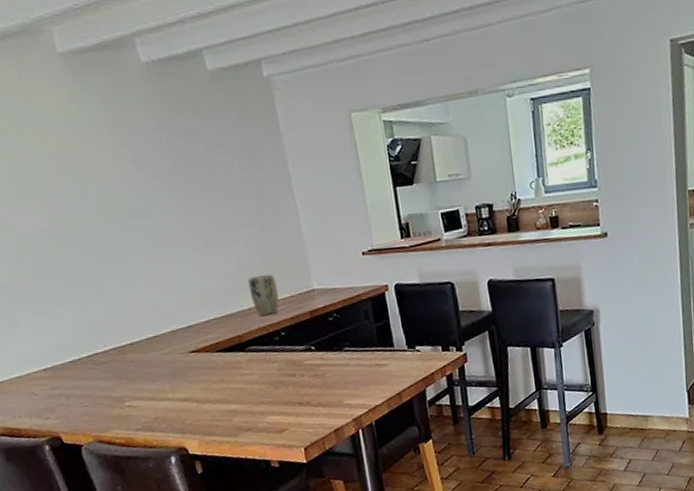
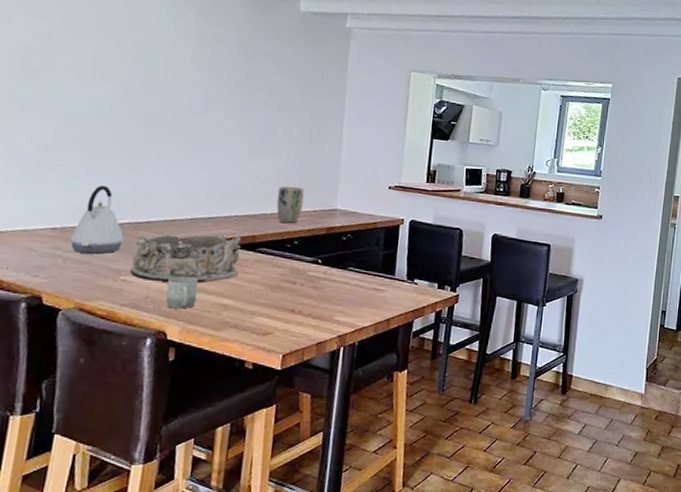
kettle: none [64,316,115,388] -> present [69,185,124,254]
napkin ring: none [127,340,236,401] -> present [129,233,242,283]
cup: none [171,389,204,424] -> present [165,276,199,309]

